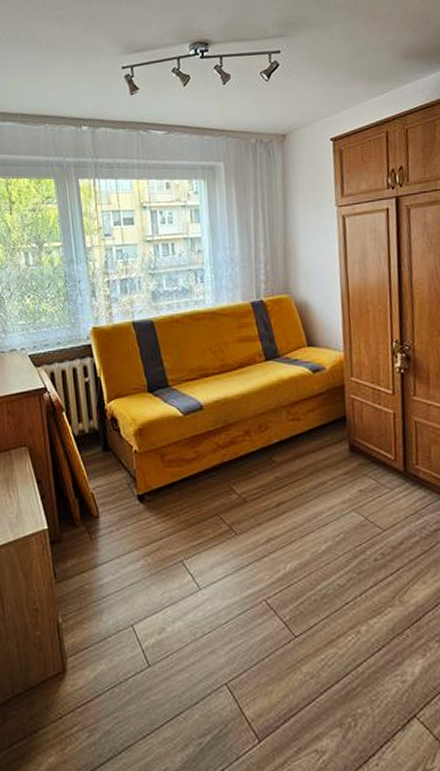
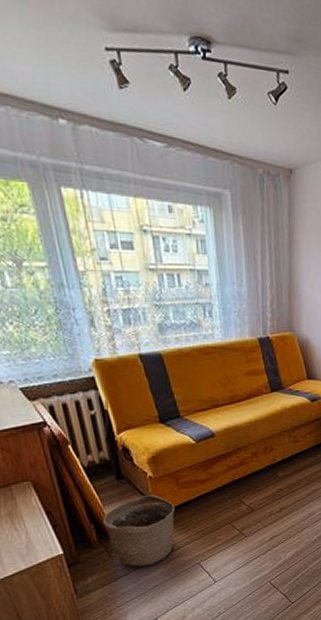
basket: none [87,470,159,555] -> present [103,494,175,567]

